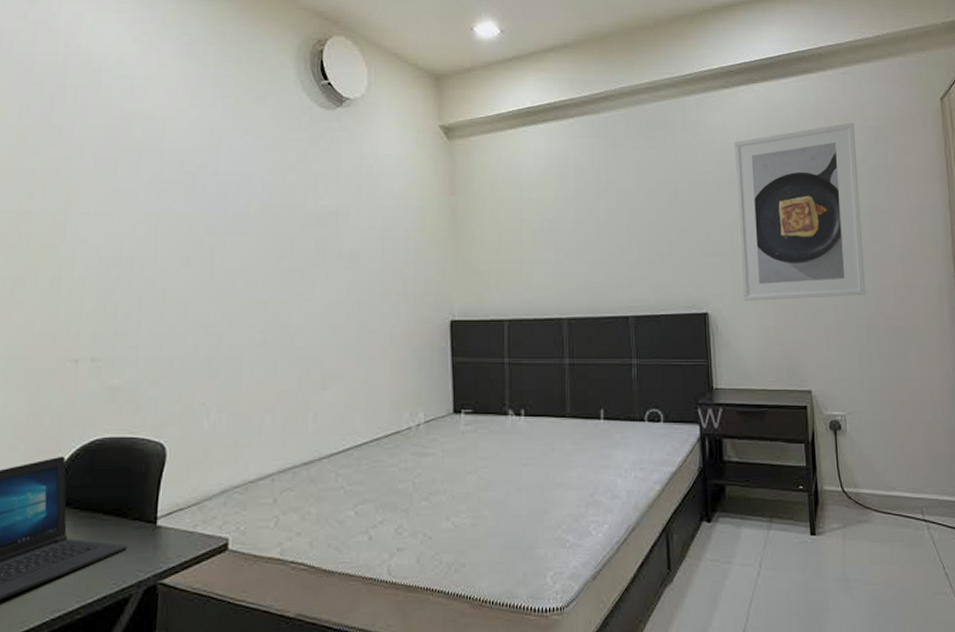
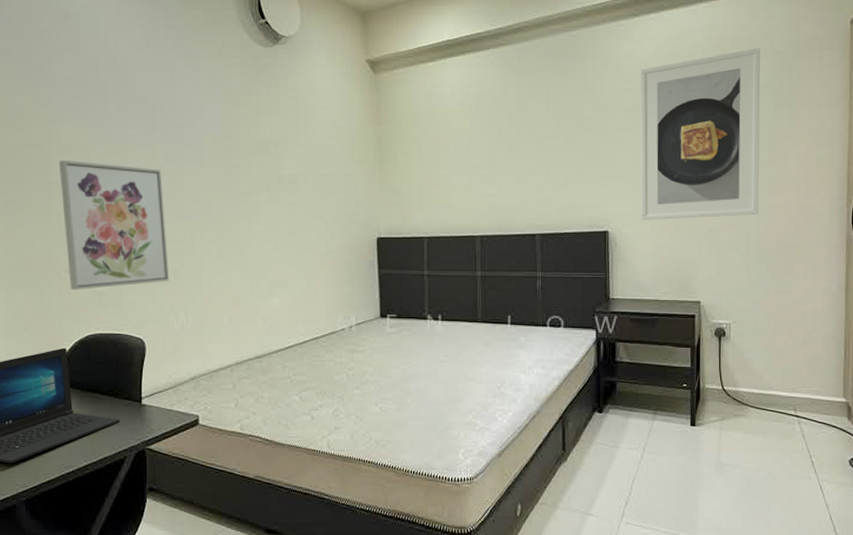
wall art: none [74,231,202,384] -> present [59,160,170,290]

